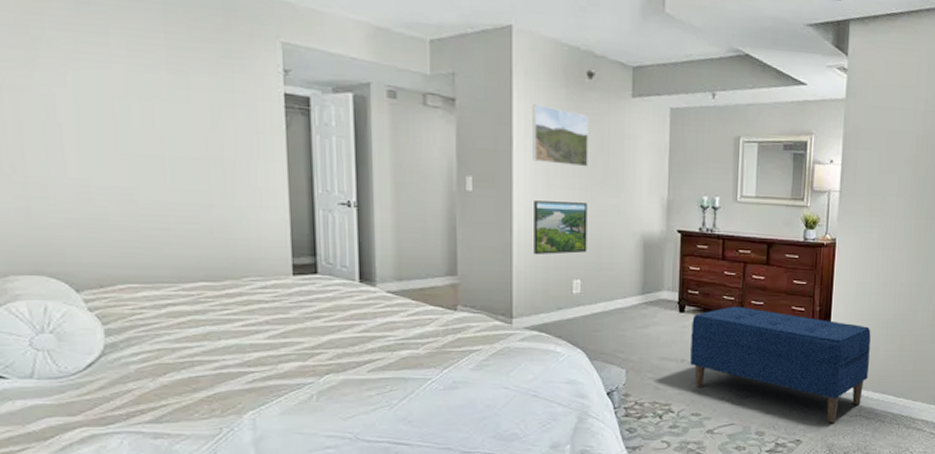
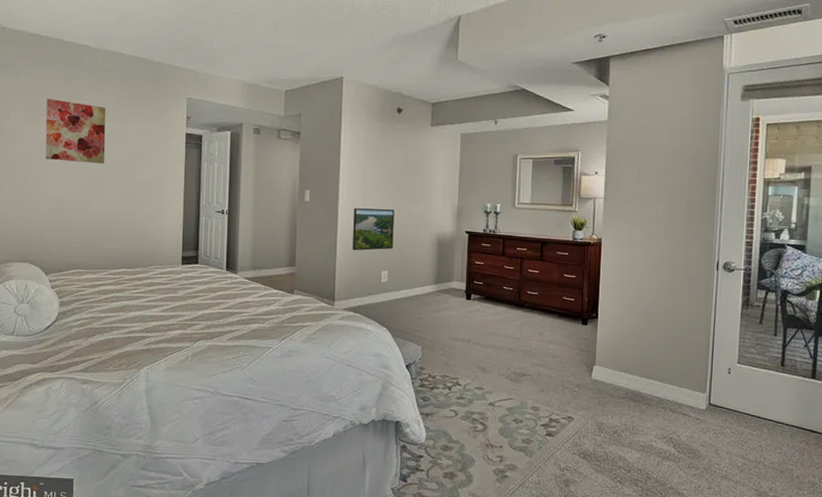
wall art: none [45,30,158,133] -> present [45,98,106,164]
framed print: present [532,104,589,167] -> none [354,134,397,182]
bench: present [690,306,871,423] -> none [475,295,636,403]

